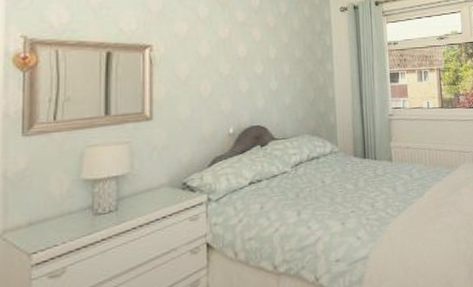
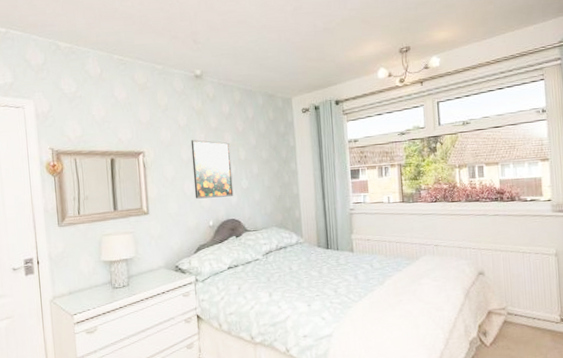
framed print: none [211,34,260,102] -> present [190,140,234,199]

